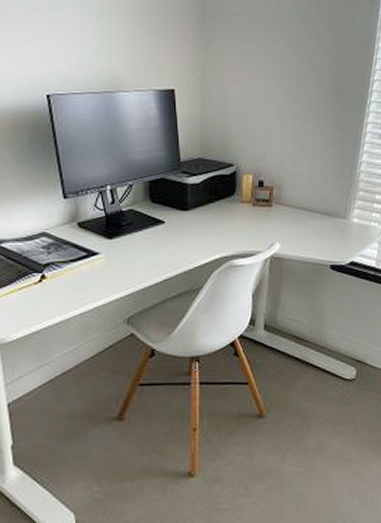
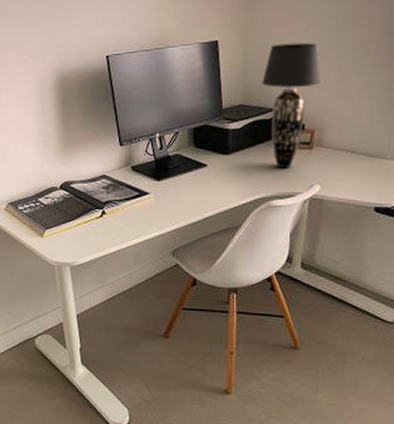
table lamp: none [221,98,277,227] -> present [262,42,321,169]

